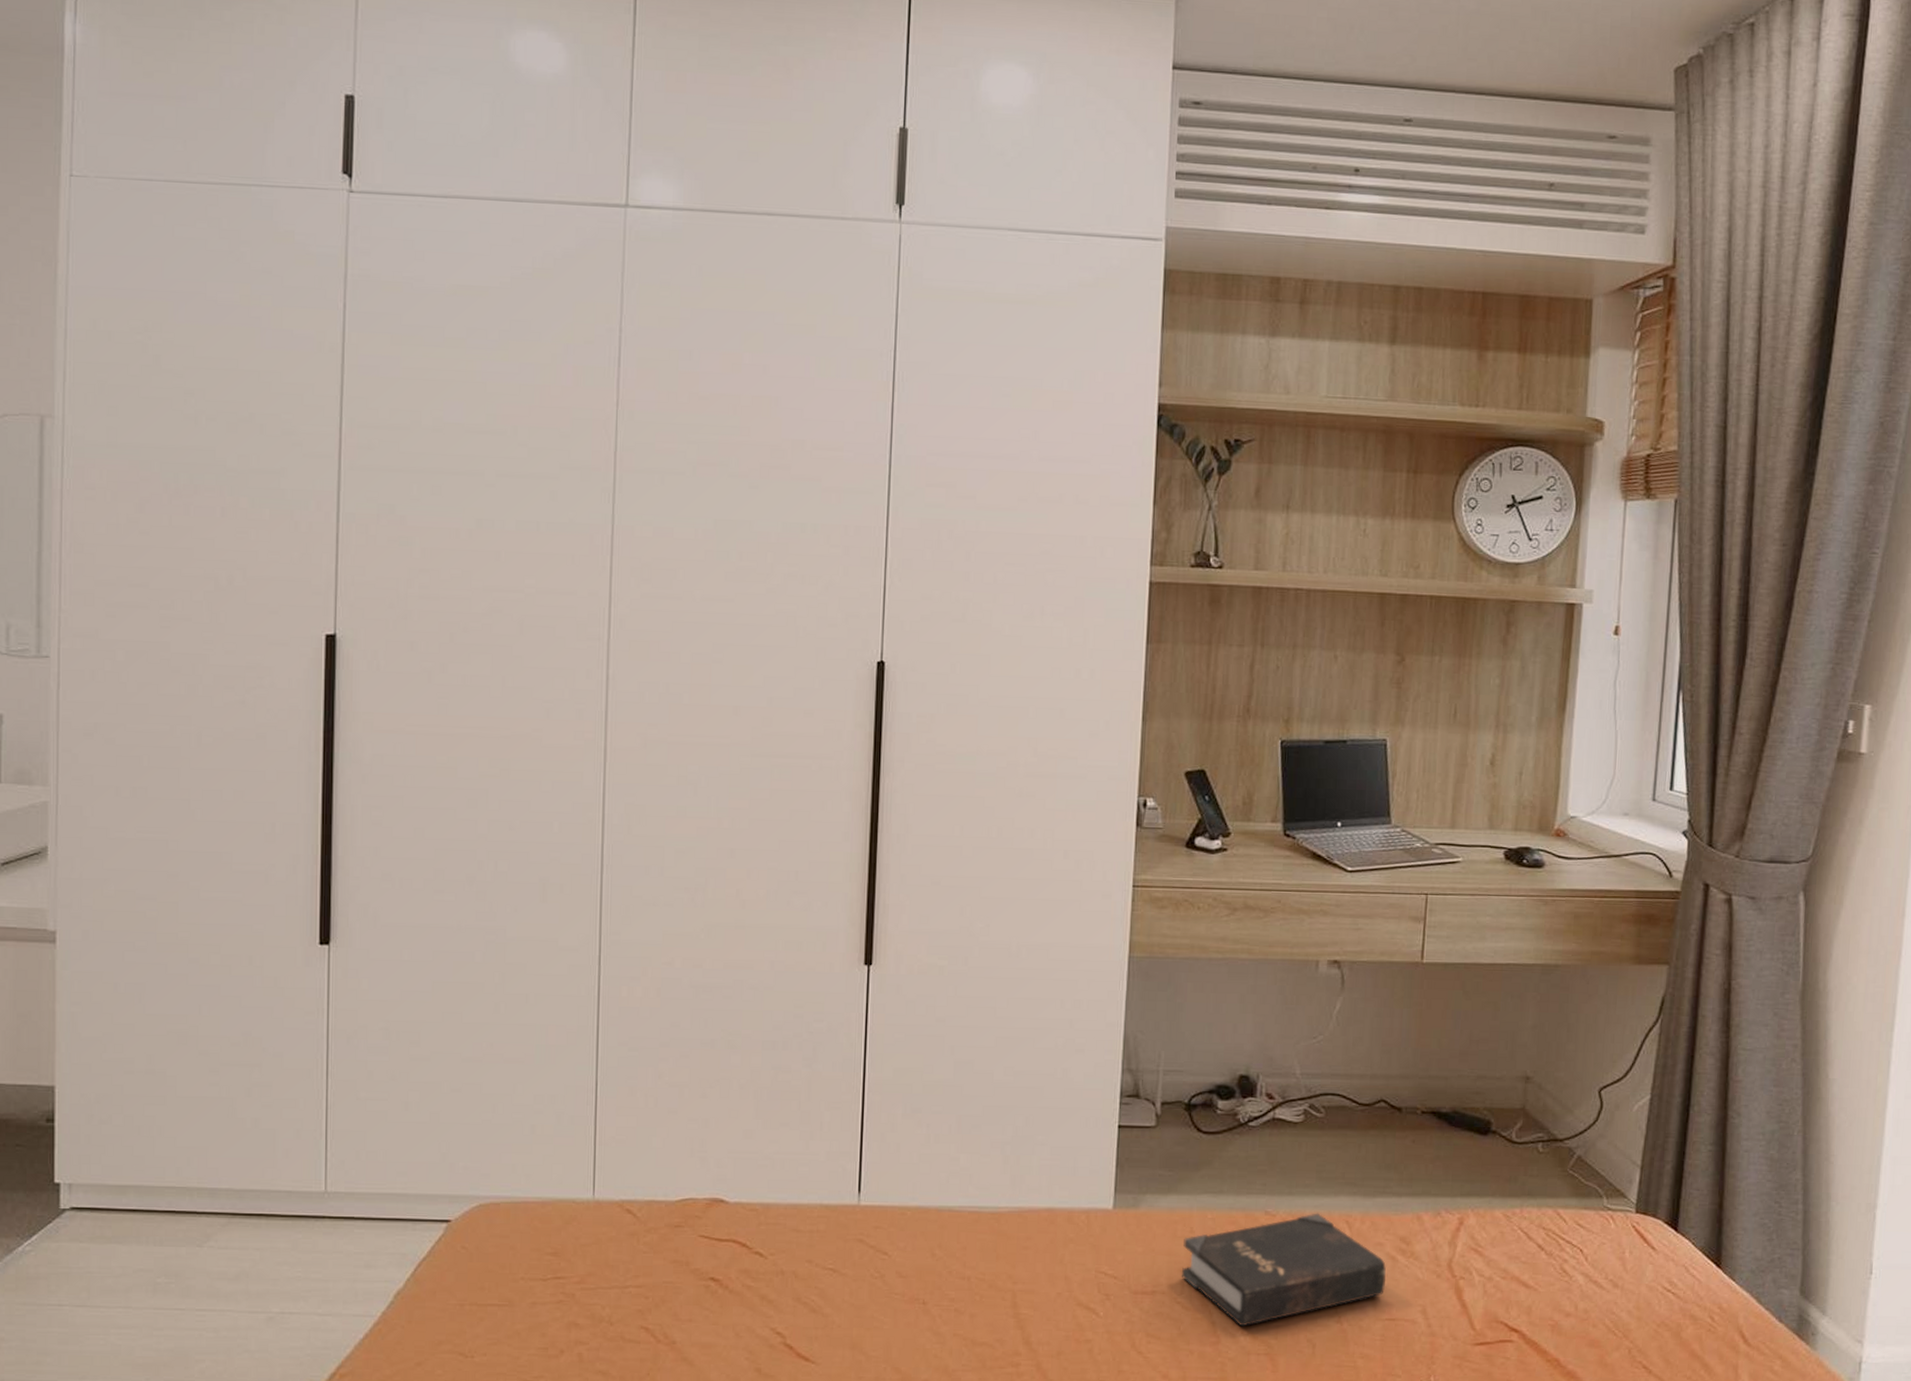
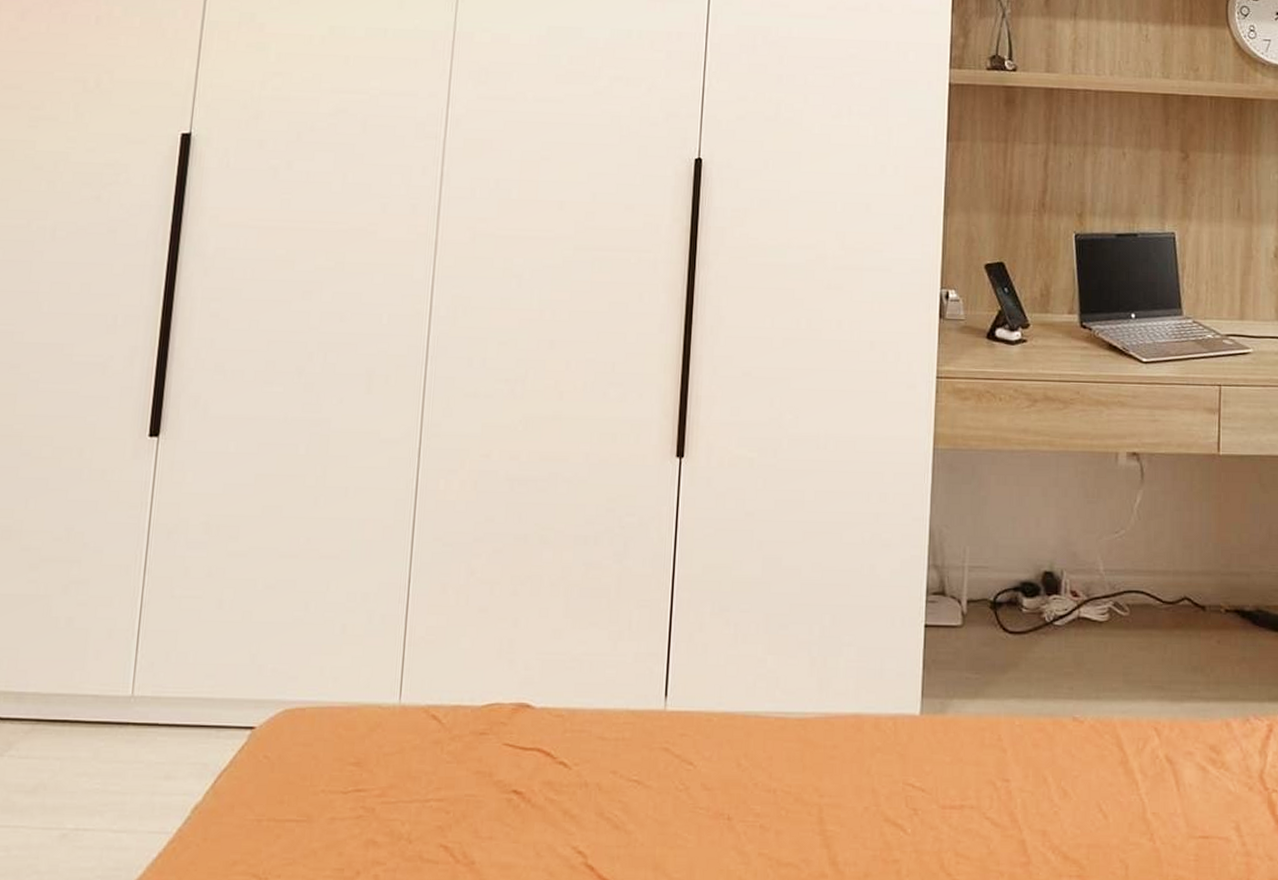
hardback book: present [1182,1213,1386,1327] -> none [990,719,1198,845]

